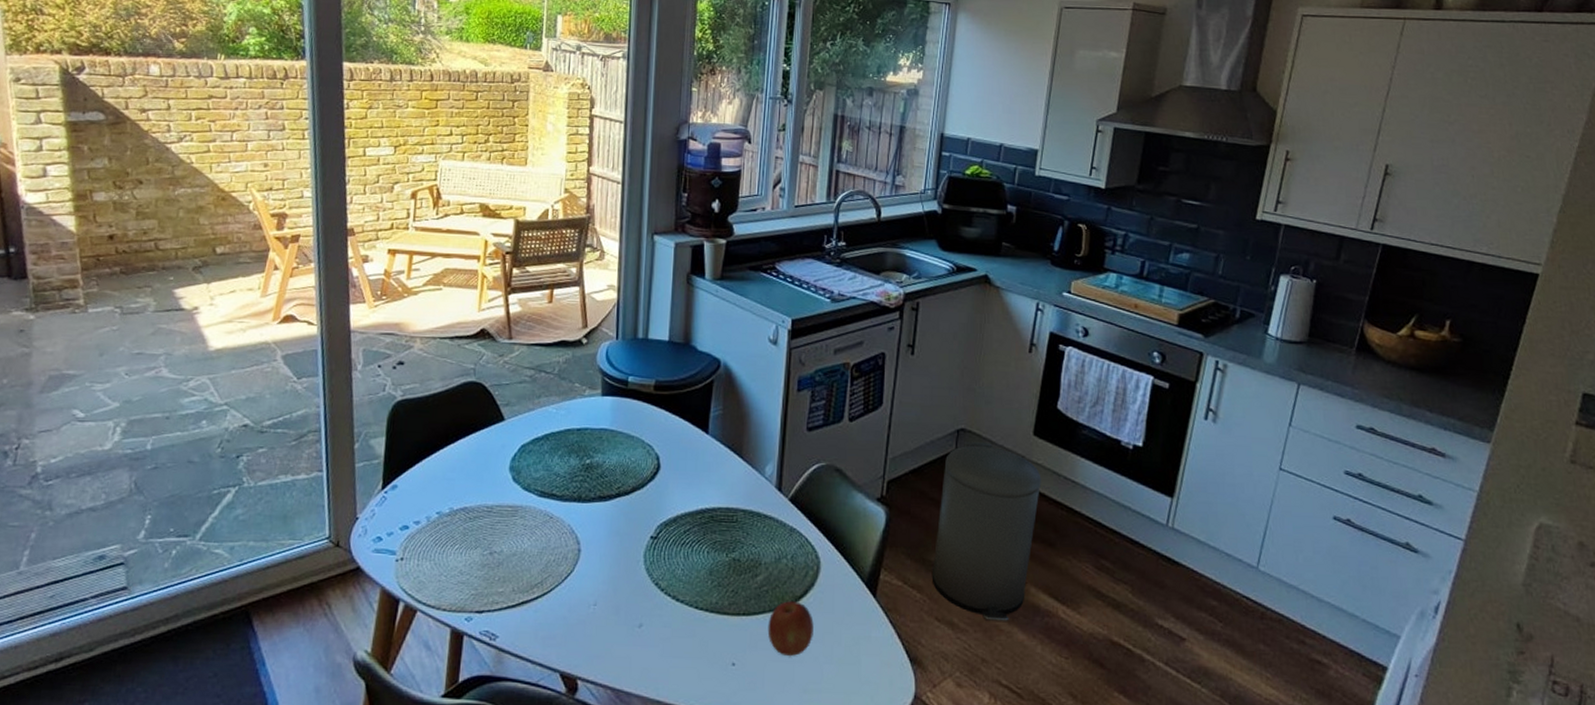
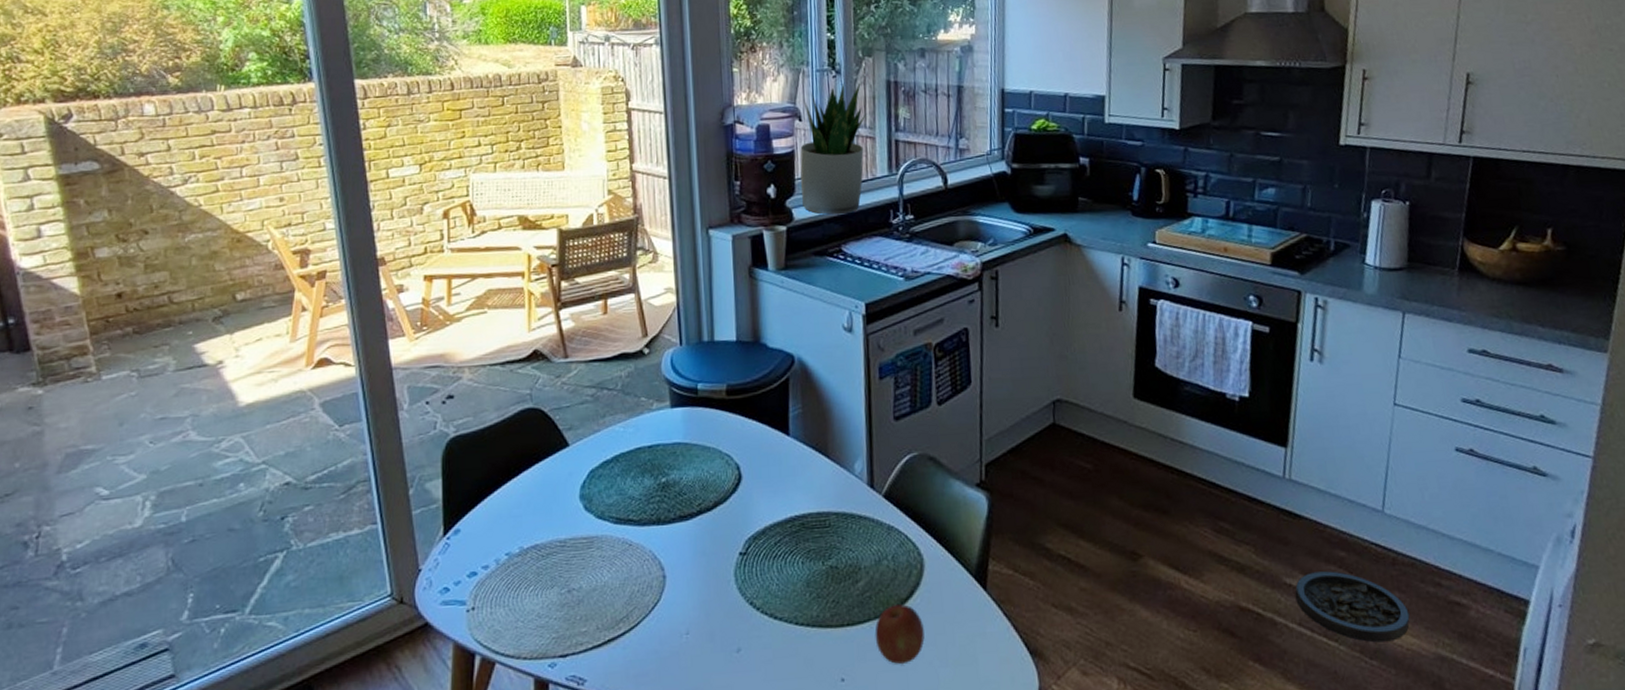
planter: none [743,113,813,235] -> present [800,84,867,216]
pedal bin: present [931,441,1042,623] -> none [1042,411,1148,602]
pet bowl: none [1165,617,1272,690] -> present [1295,571,1410,643]

